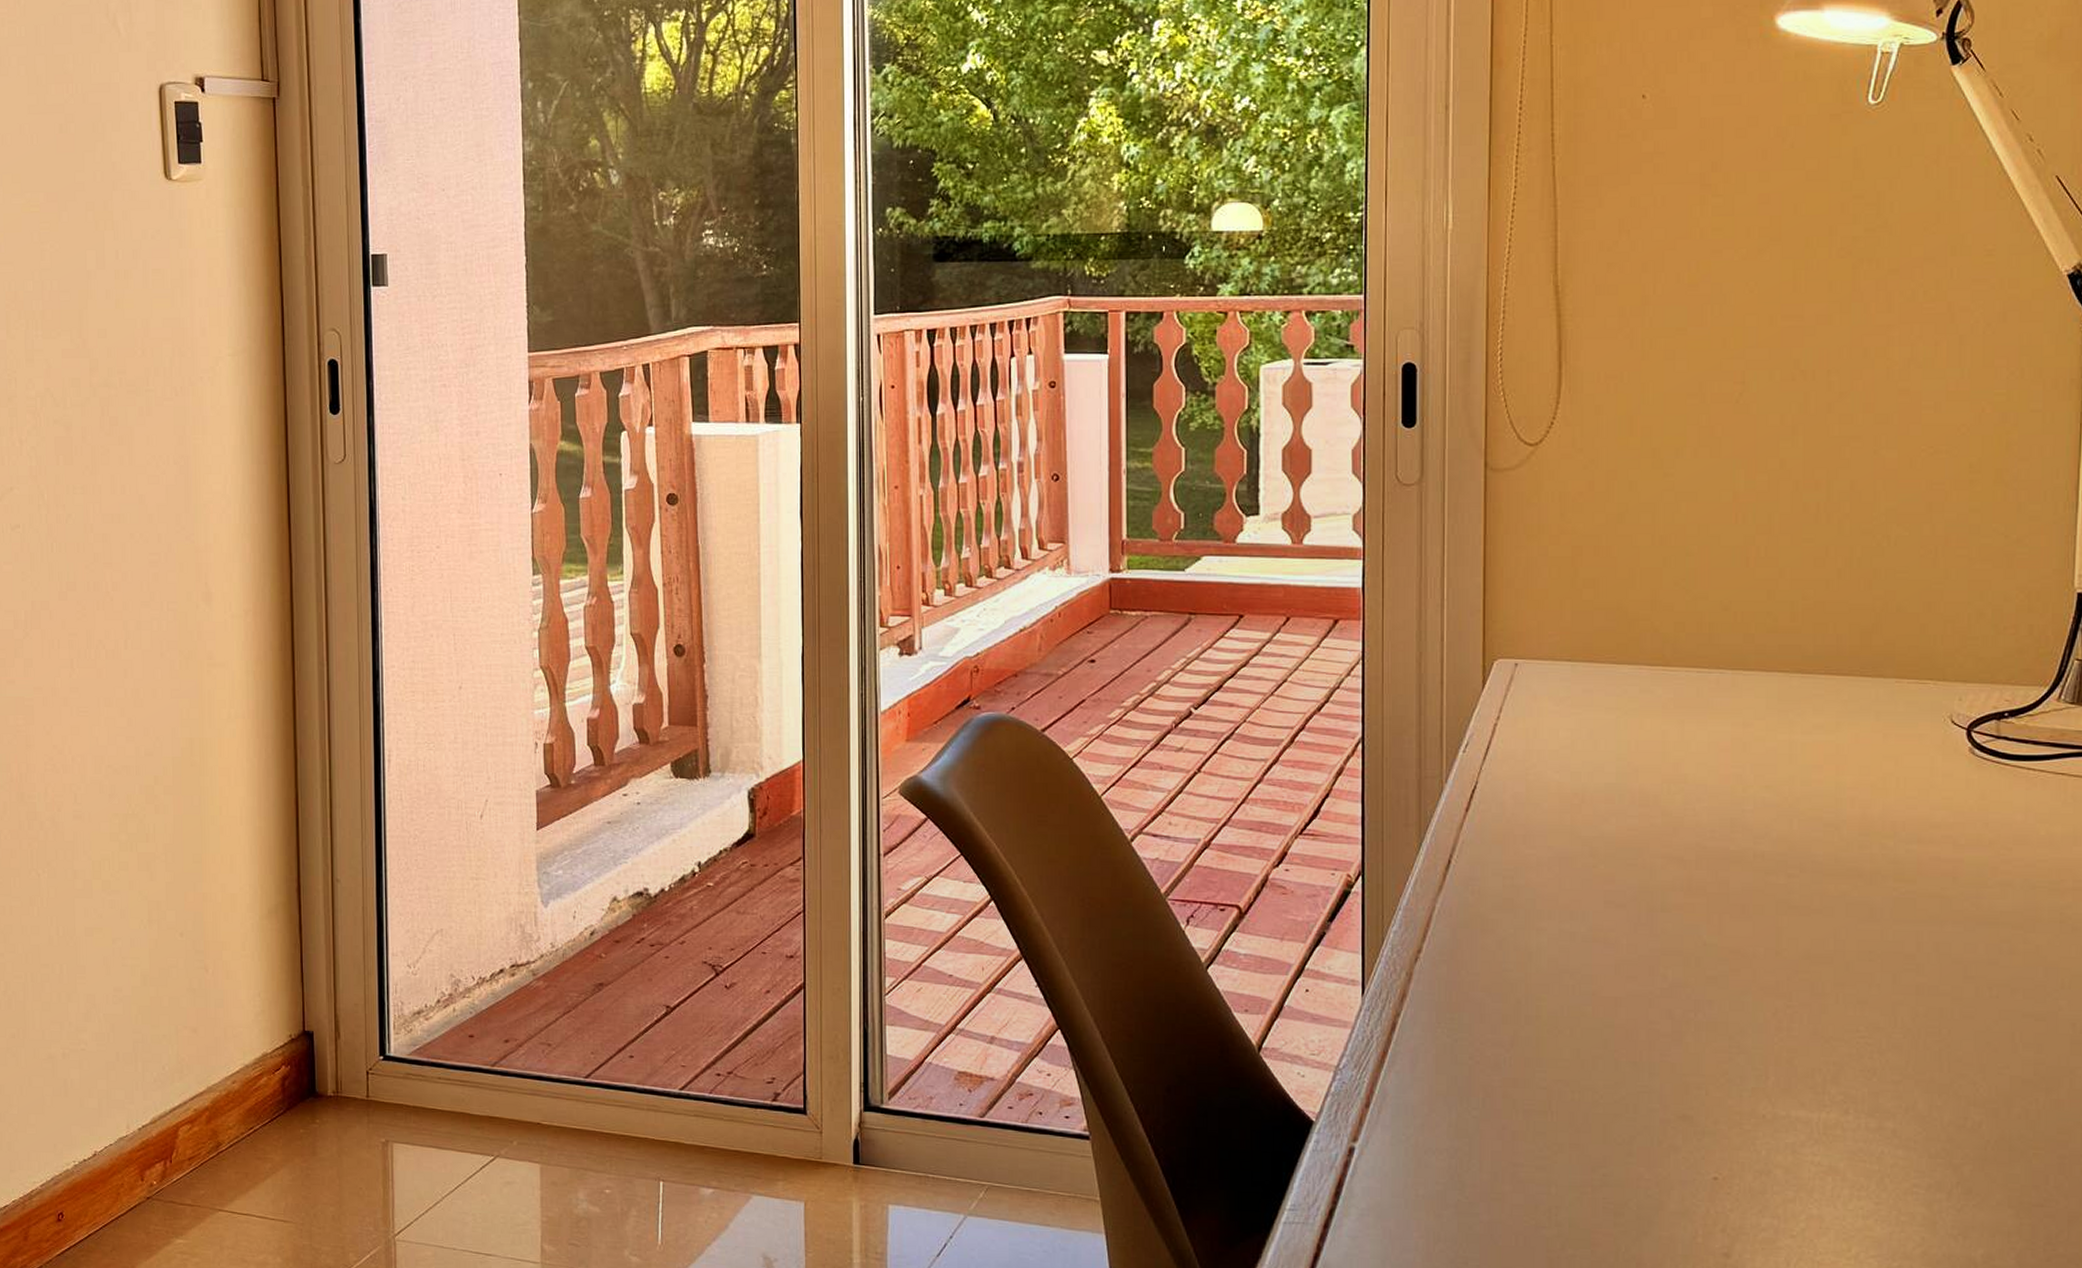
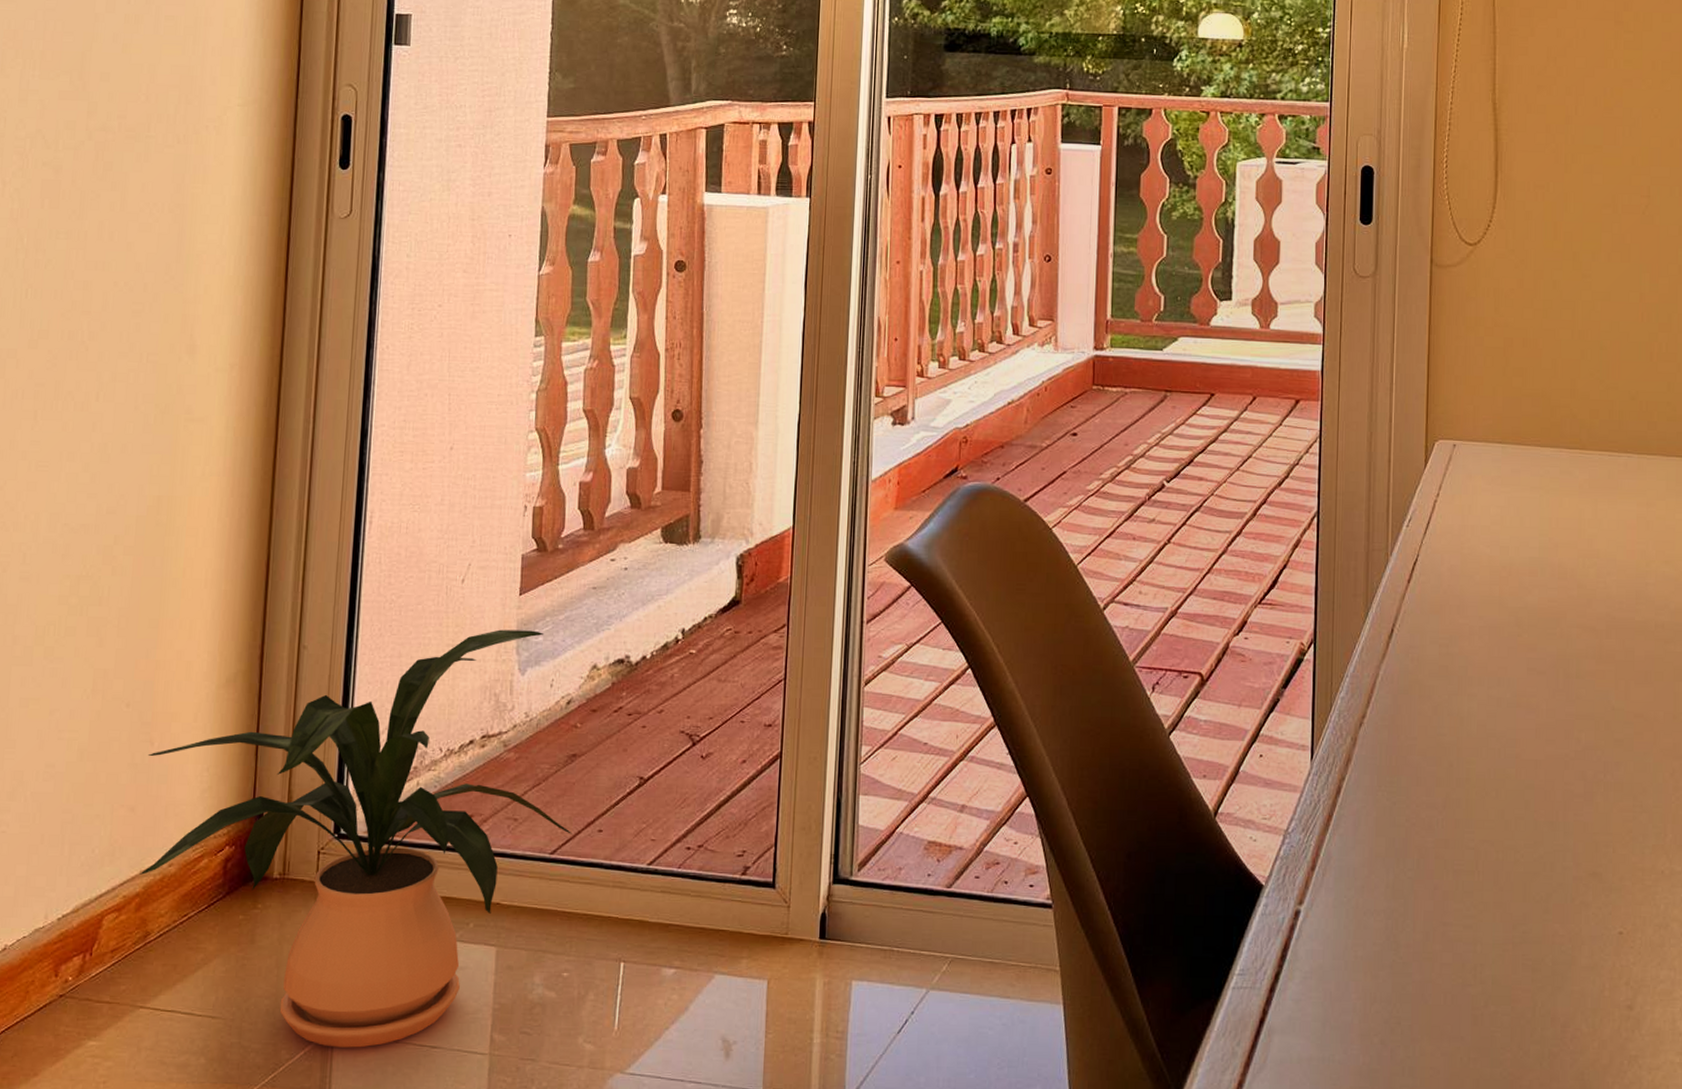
house plant: none [203,863,605,1253] -> present [140,629,572,1048]

